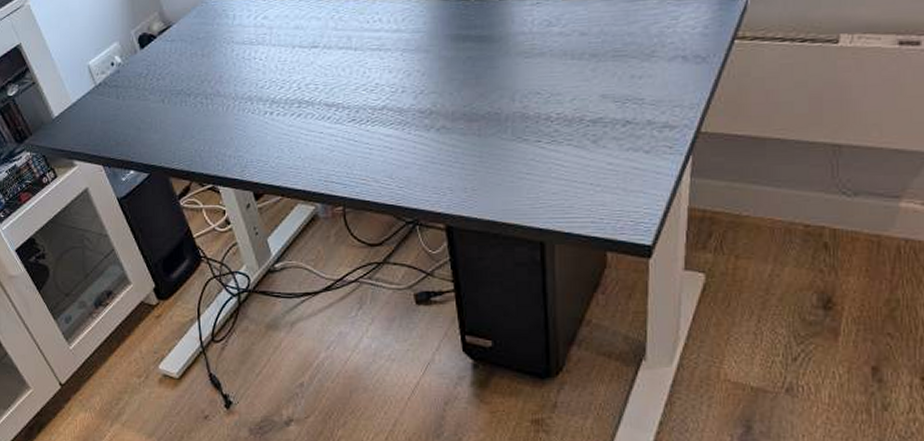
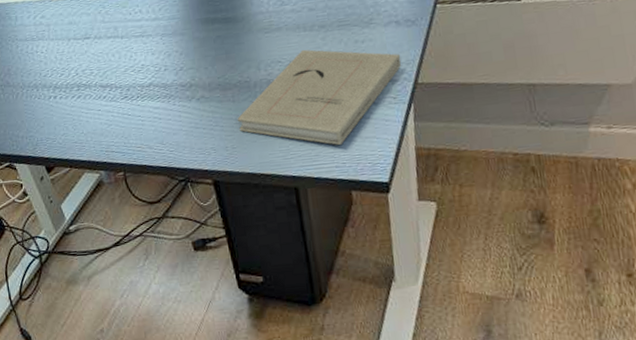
book: none [481,81,684,198] -> present [237,49,402,146]

